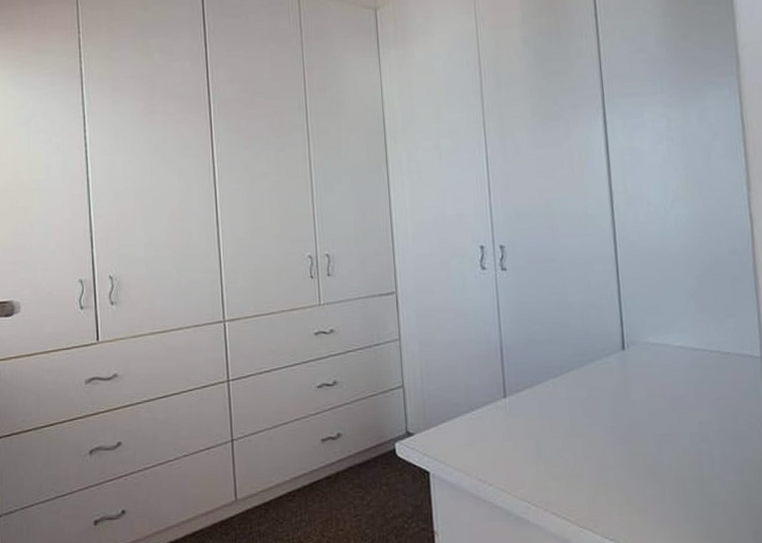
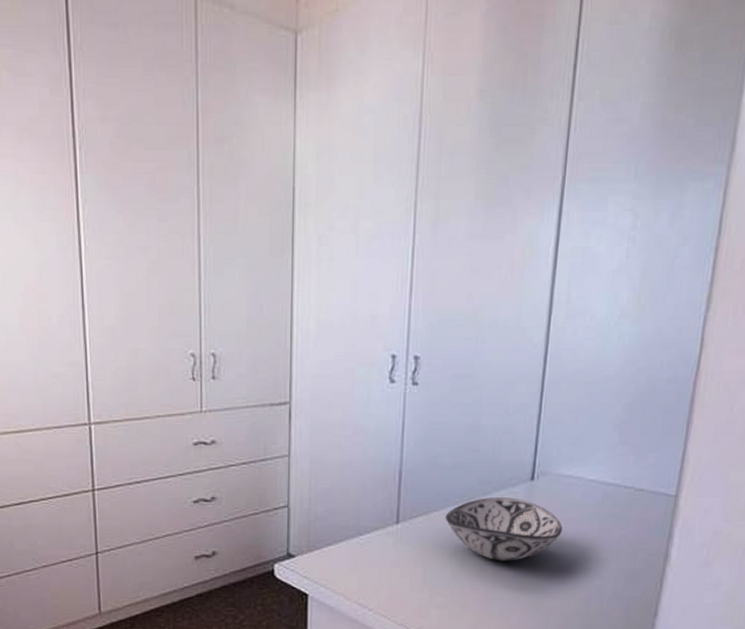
decorative bowl: none [548,367,661,430] -> present [445,497,563,561]

